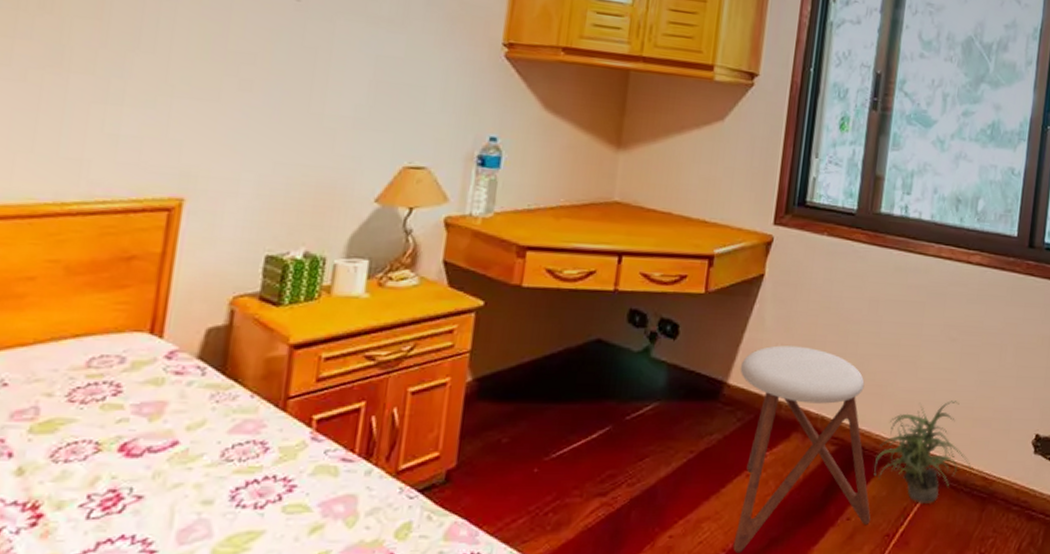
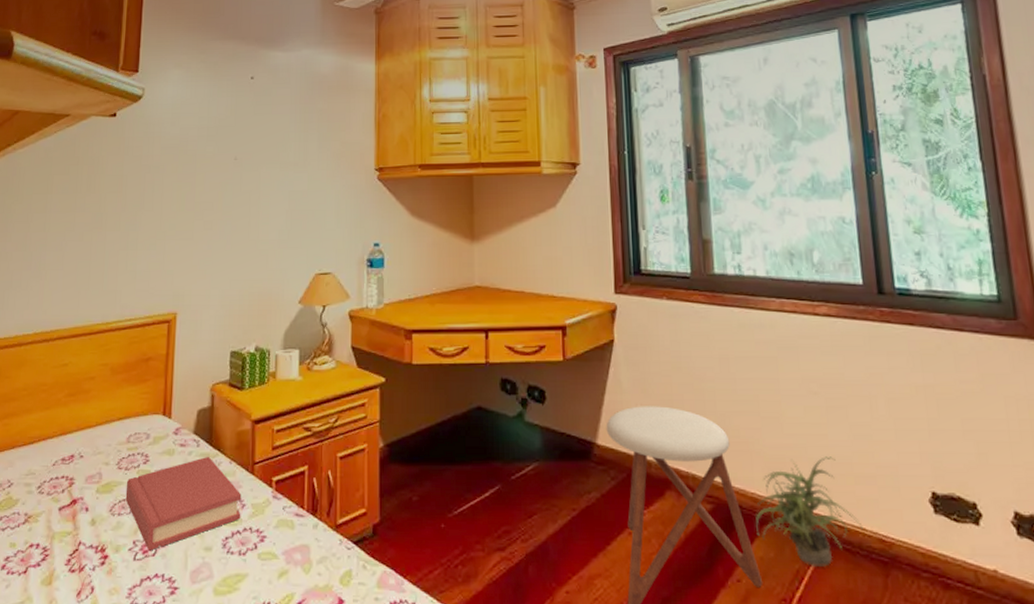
hardback book: none [78,387,265,507] -> present [125,456,242,551]

